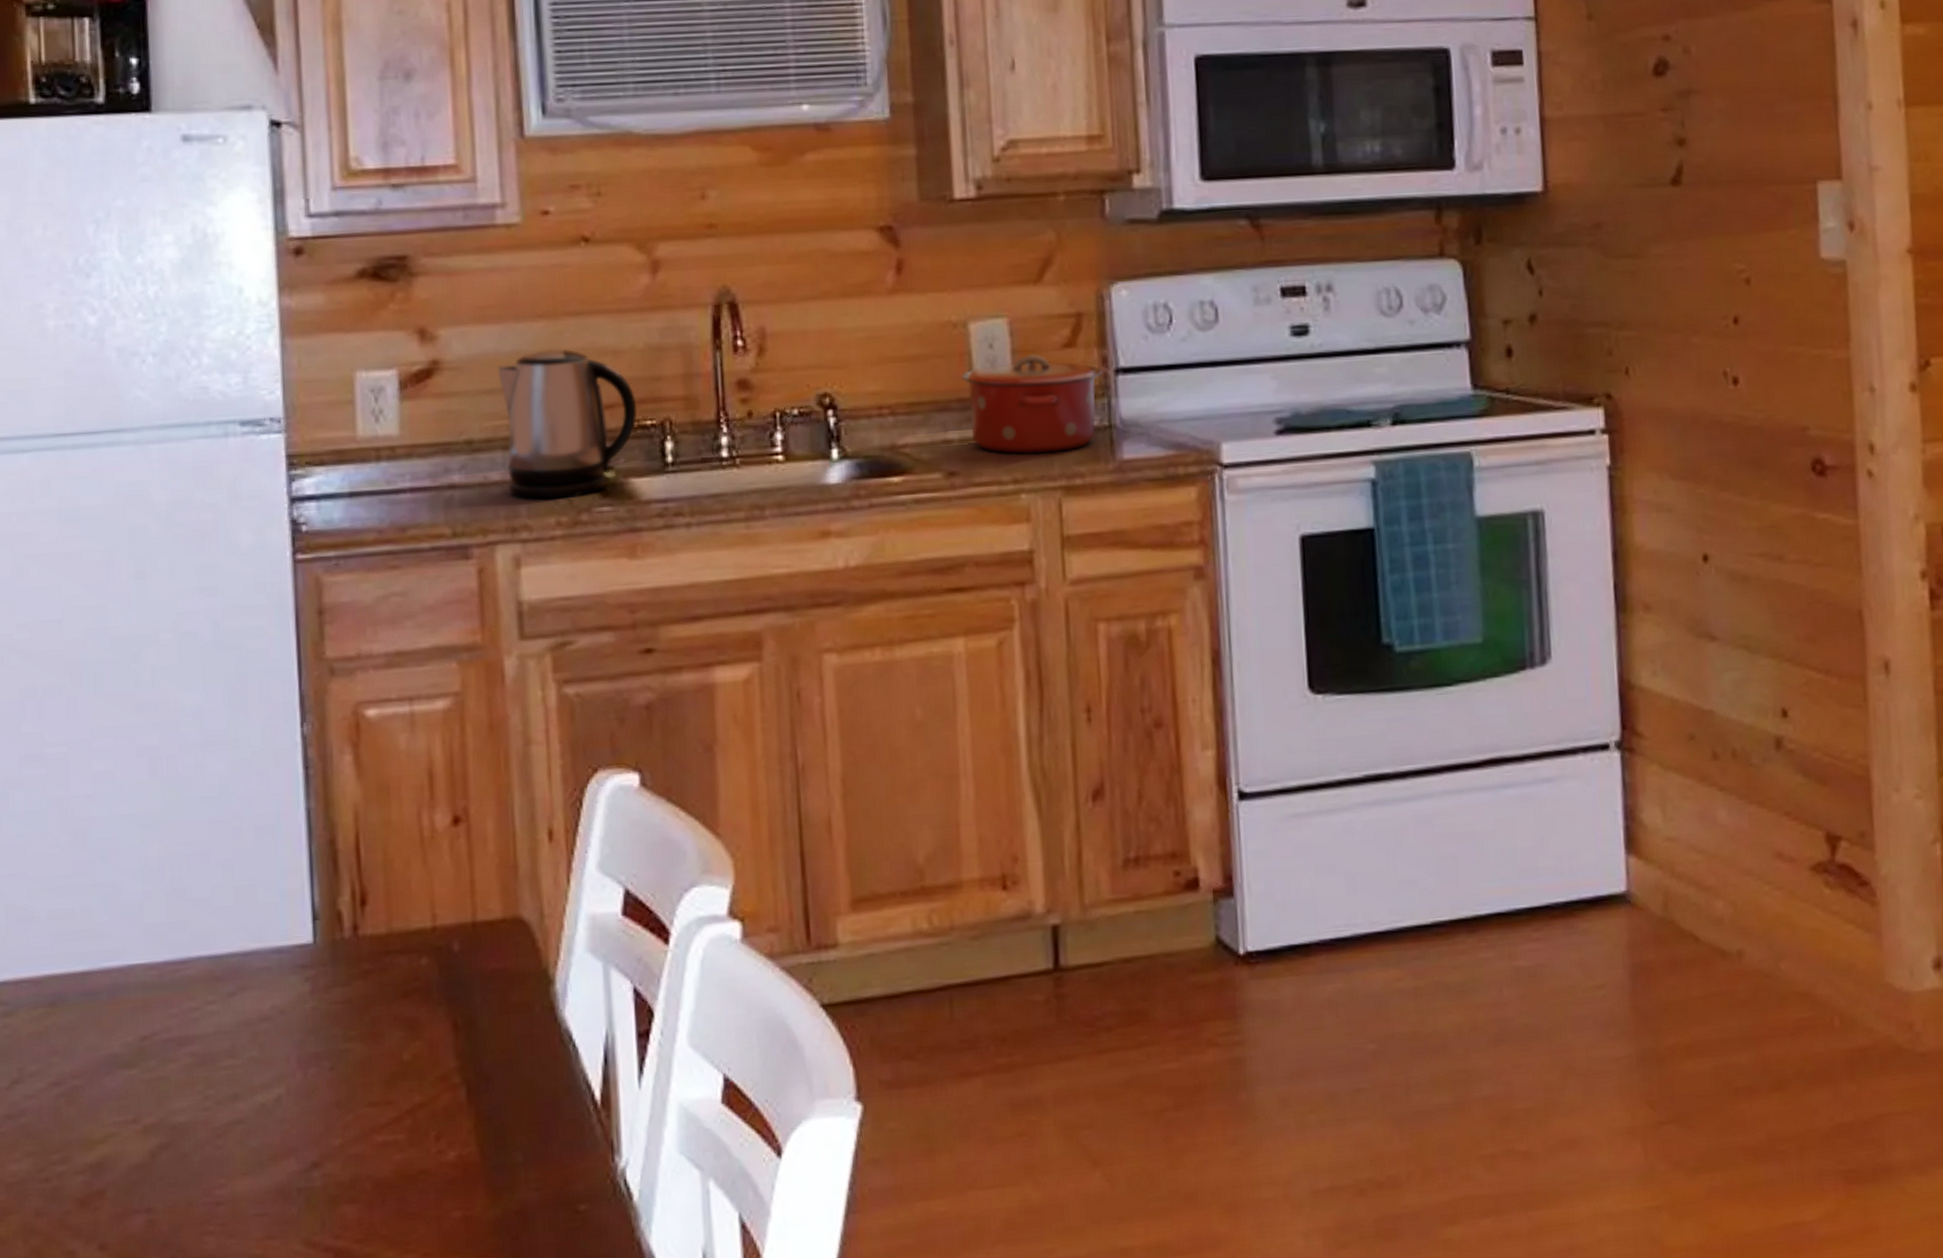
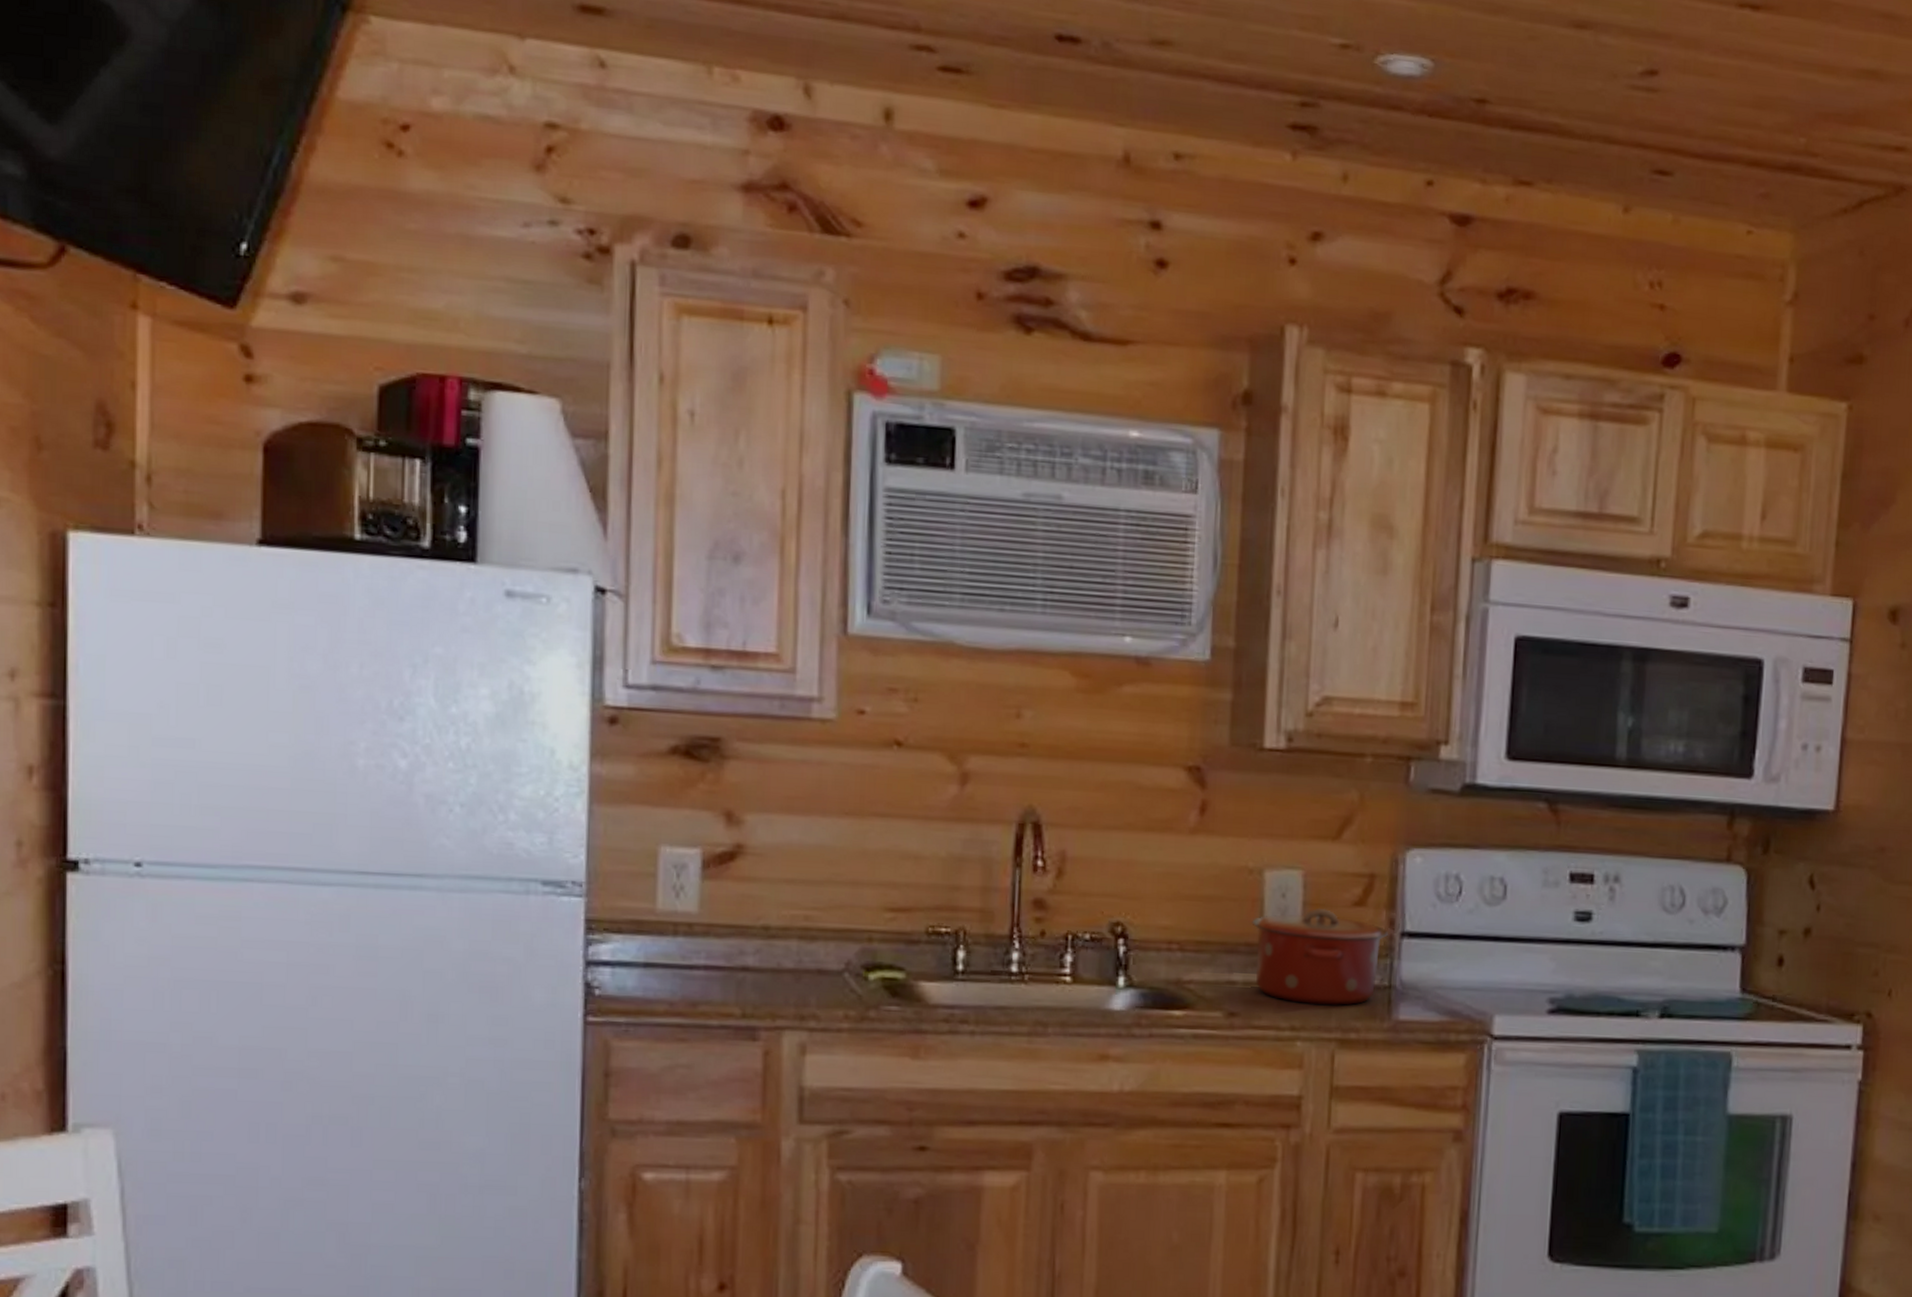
kettle: present [497,349,638,499] -> none [800,847,934,993]

